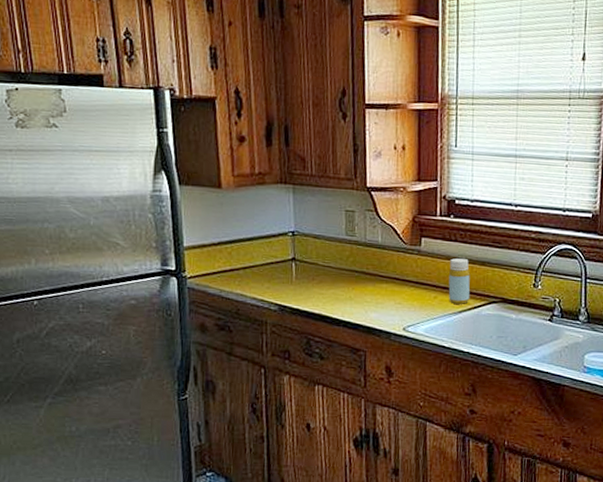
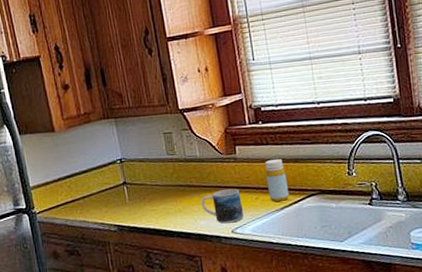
mug: none [375,282,419,320] -> present [201,188,244,224]

